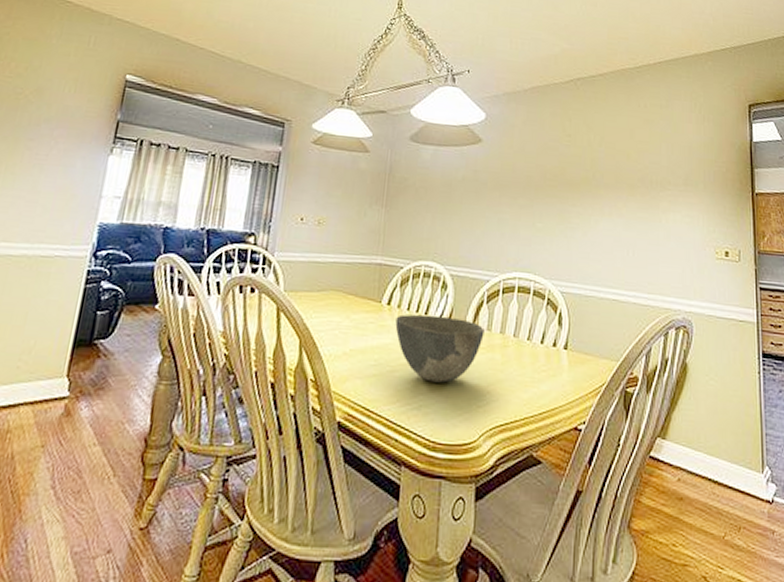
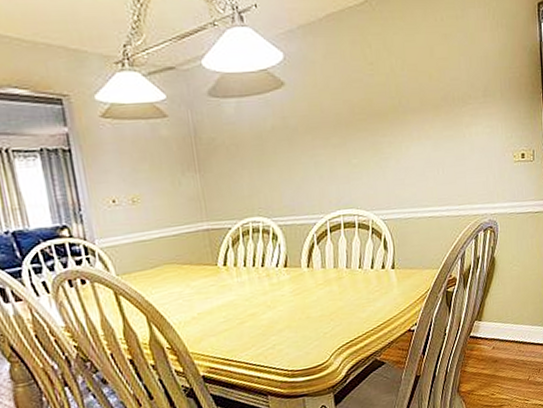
bowl: present [395,314,484,383] -> none [235,263,320,324]

